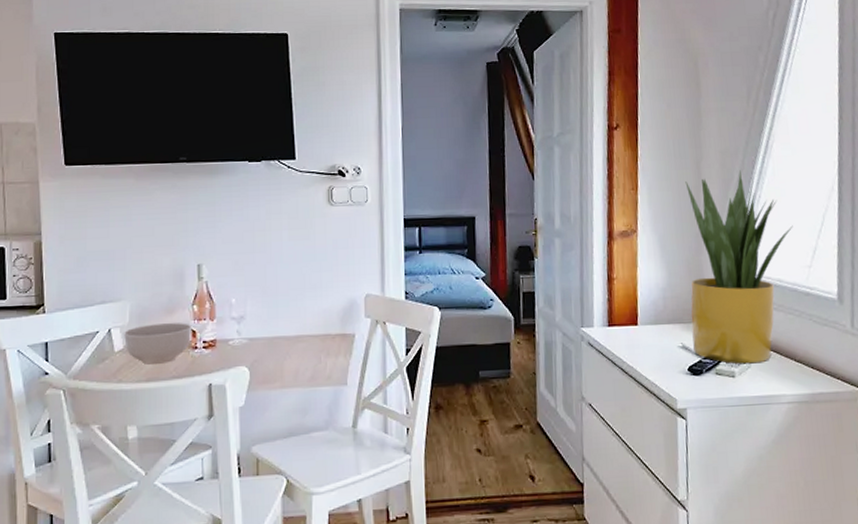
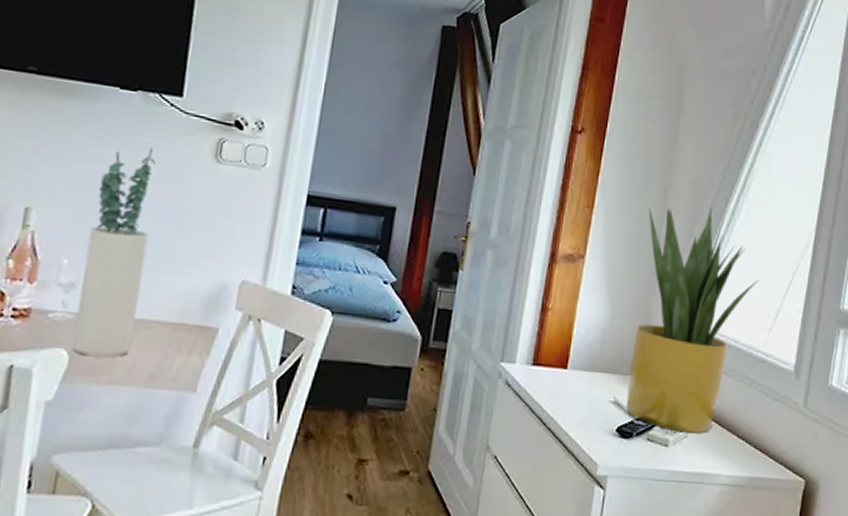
vase: none [247,202,293,370] -> present [72,147,156,358]

